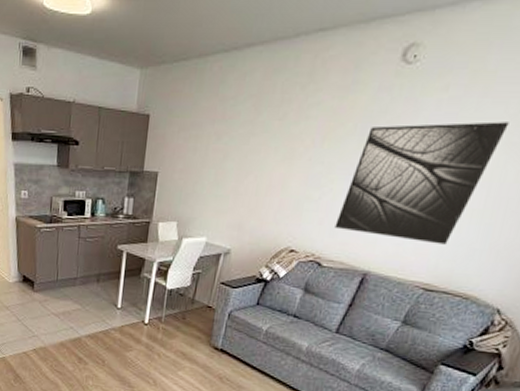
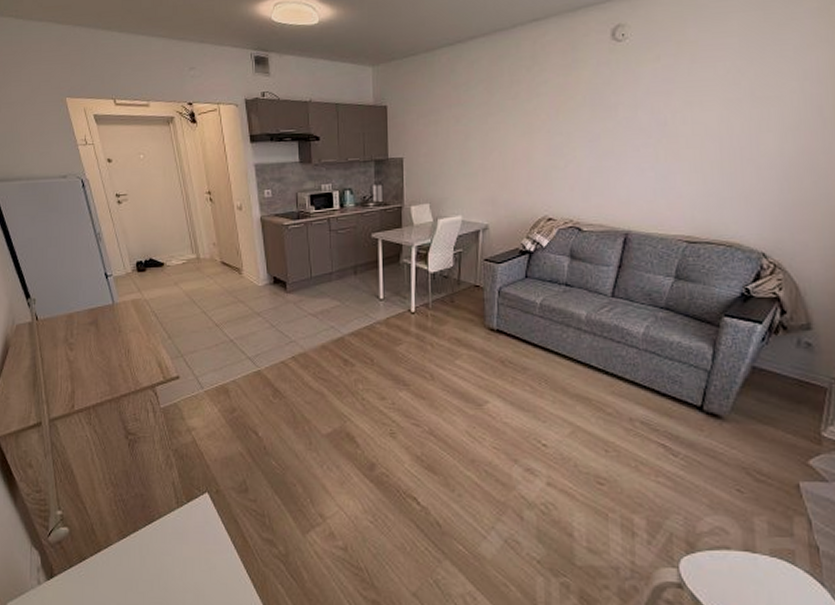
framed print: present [335,121,509,245] -> none [586,82,722,197]

